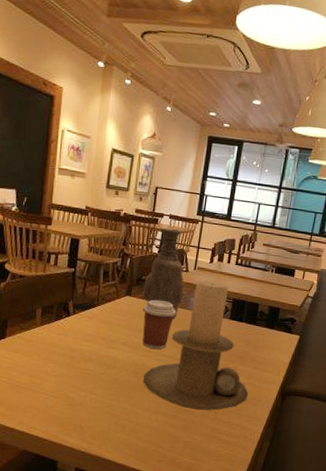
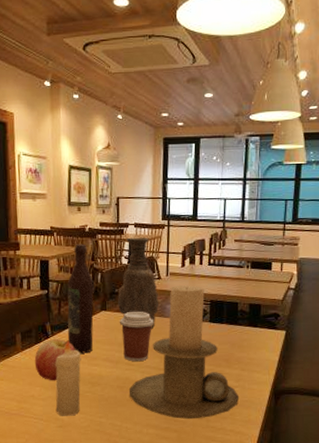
apple: none [52,317,95,360] -> present [34,338,75,381]
candle: none [68,320,100,396] -> present [55,340,81,416]
wine bottle: none [88,227,122,336] -> present [67,244,94,354]

